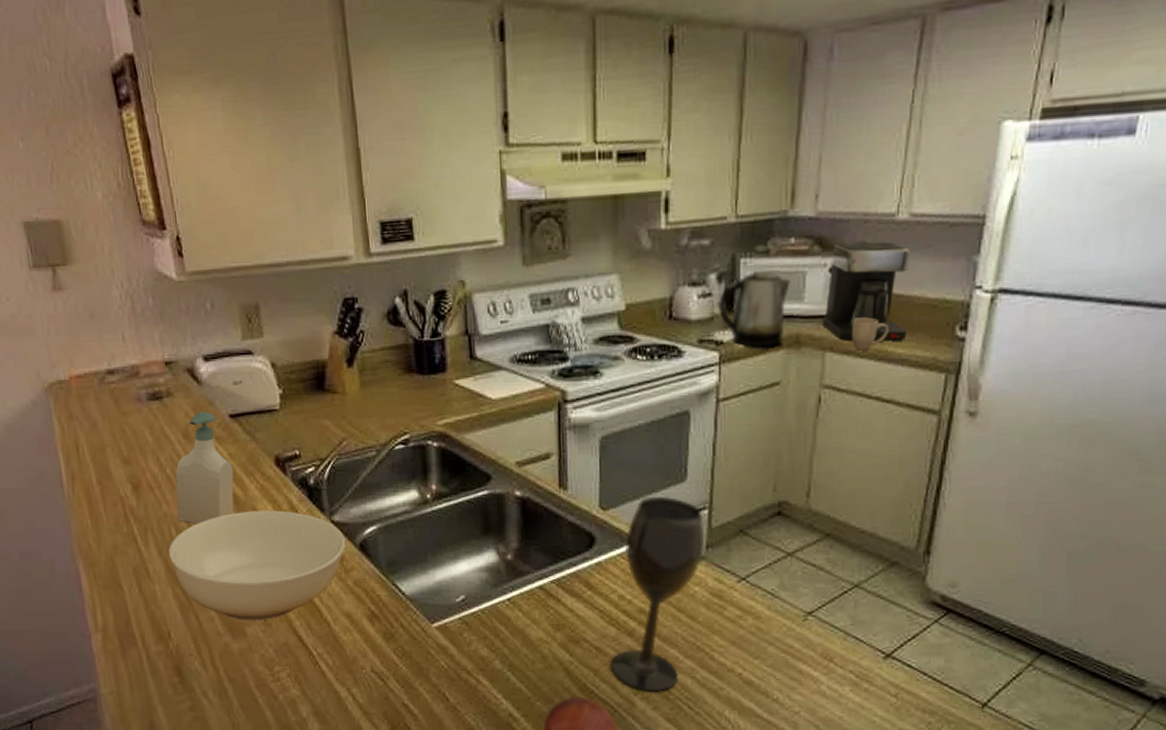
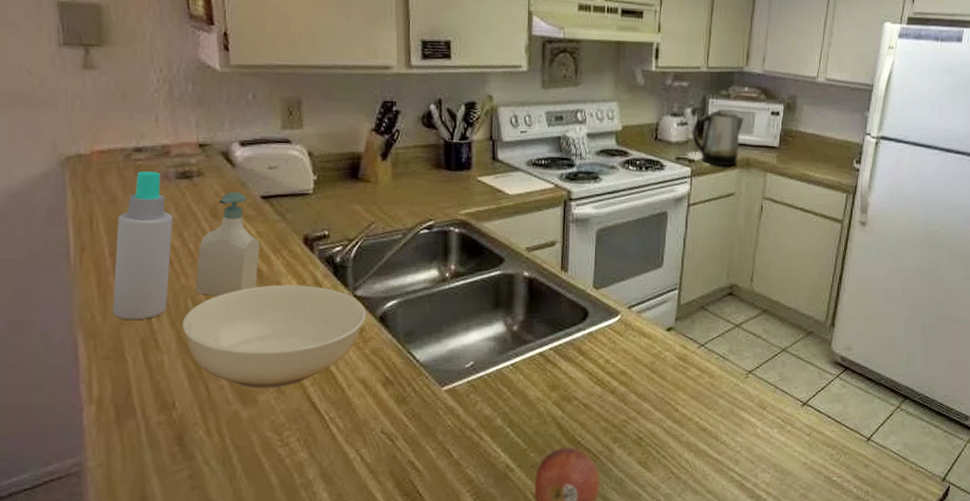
spray bottle: none [100,394,154,549] -> present [112,171,173,321]
wine glass: present [610,496,705,692] -> none [595,278,675,440]
coffee maker: present [822,241,911,342] -> none [765,95,825,168]
mug: present [851,317,889,350] -> none [784,149,810,173]

